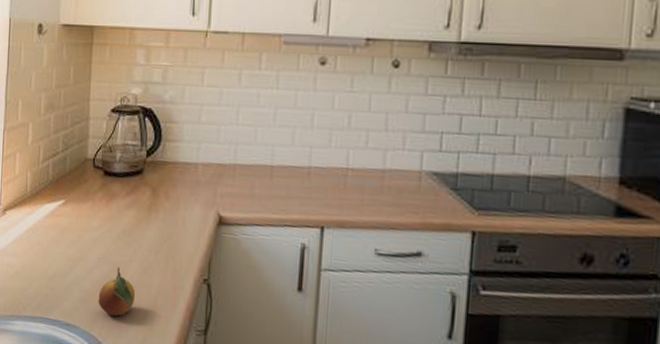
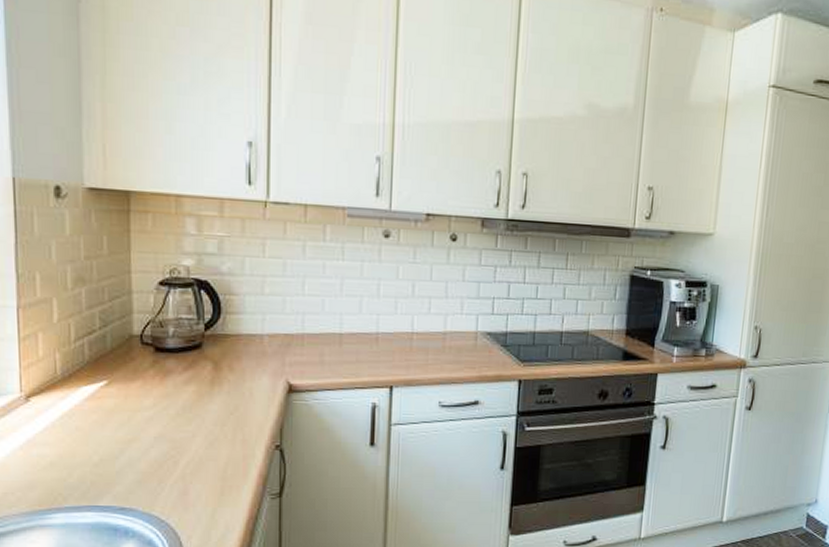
fruit: present [98,266,135,317] -> none [157,443,200,493]

